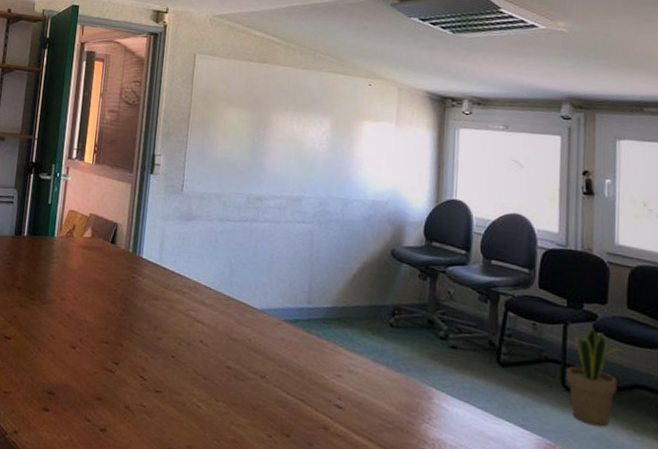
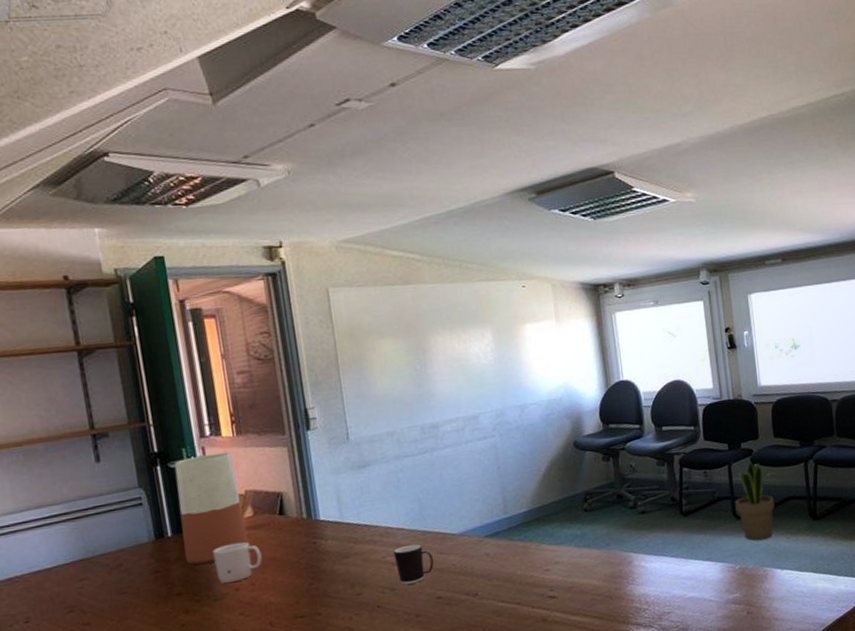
vase: none [31,173,87,270] -> present [173,452,249,566]
mug: none [50,256,89,293] -> present [212,541,262,584]
mug: none [196,304,231,346] -> present [393,543,434,585]

